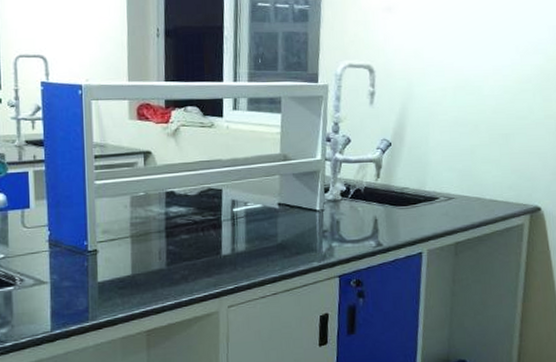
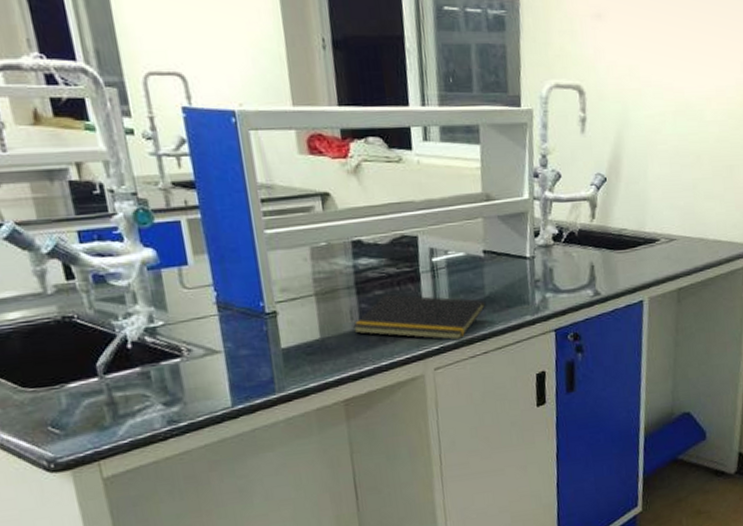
notepad: none [161,239,278,282] -> present [353,294,487,341]

